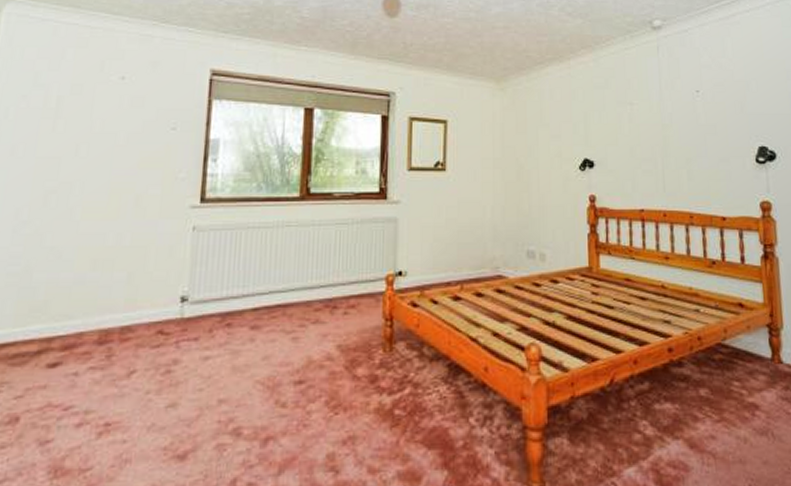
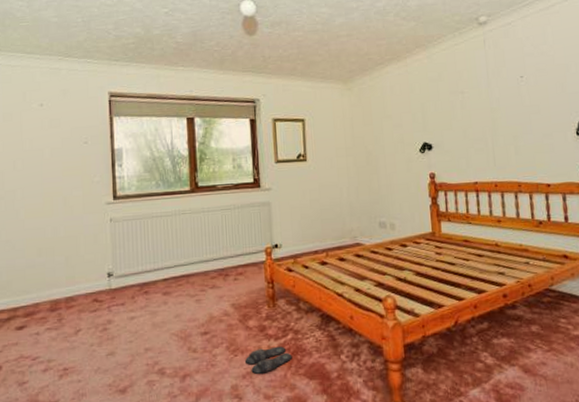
slippers: none [348,403,408,441] -> present [245,346,292,375]

